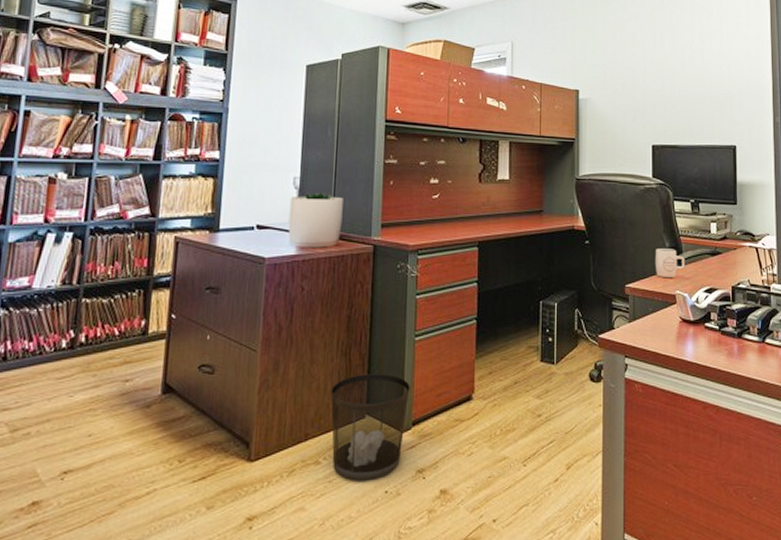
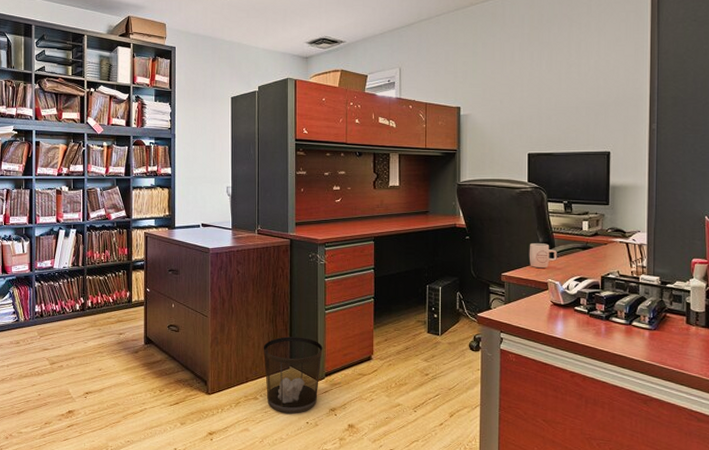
planter: present [288,193,343,248] -> none [225,199,265,241]

